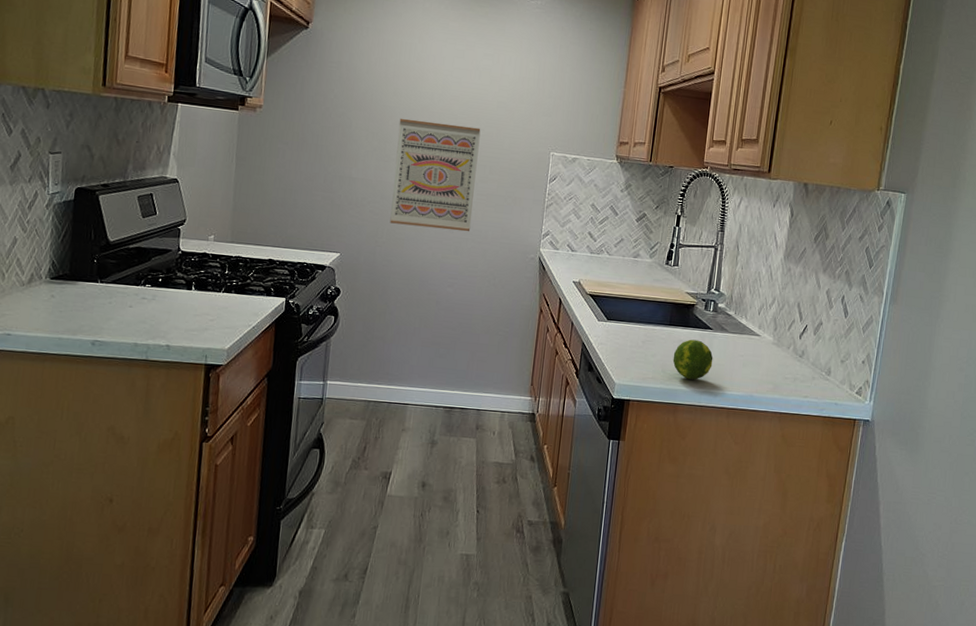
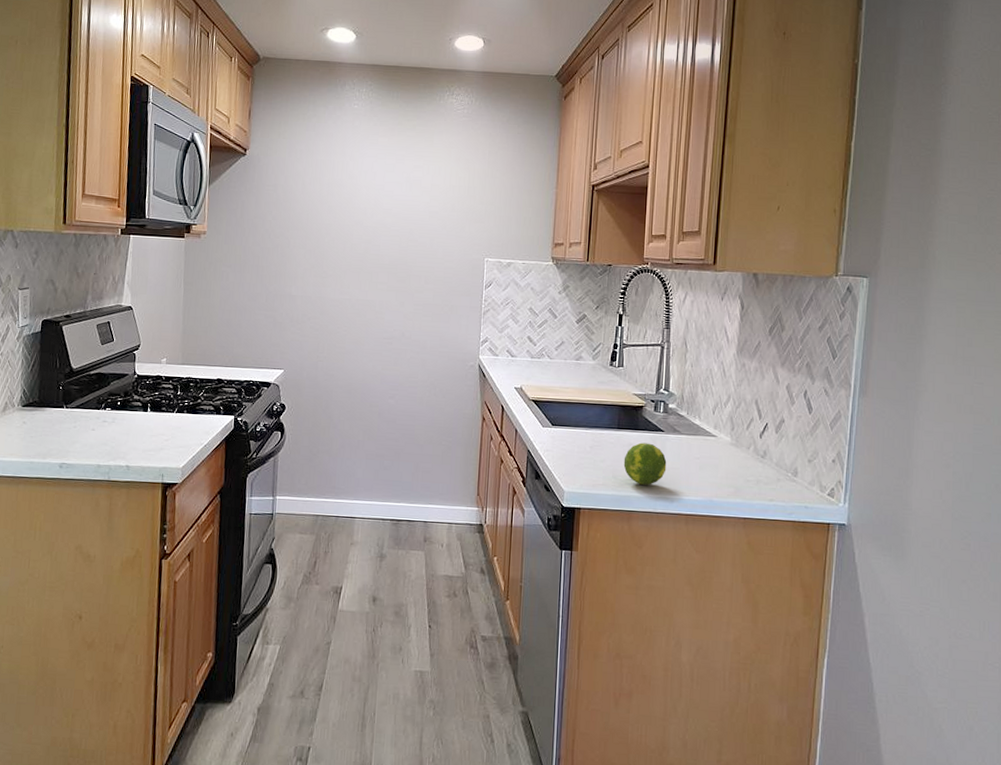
wall art: present [390,118,481,232] -> none [330,234,414,343]

